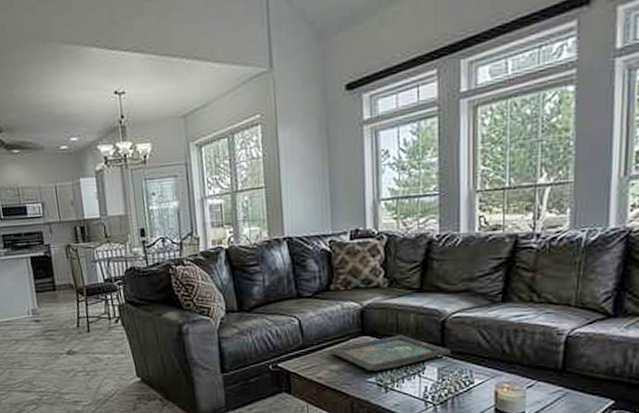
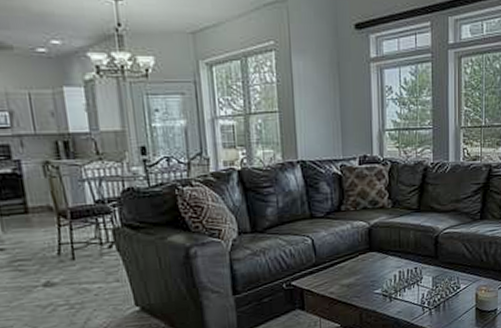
decorative tray: present [329,335,451,372] -> none [340,250,442,284]

